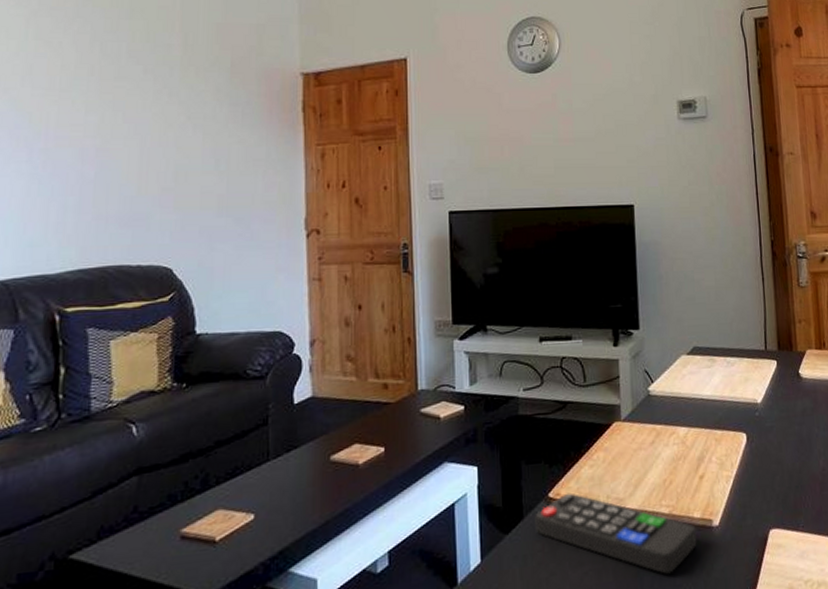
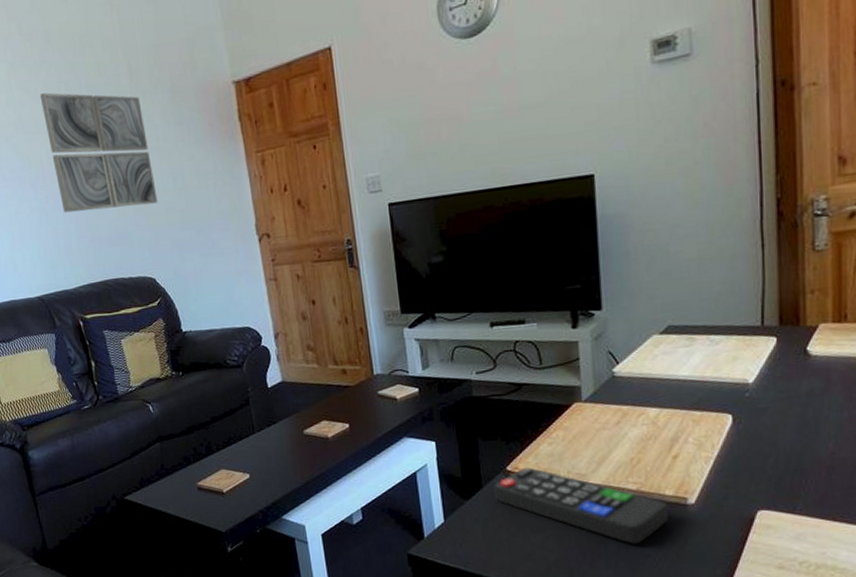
wall art: none [63,48,193,185] -> present [39,92,158,213]

